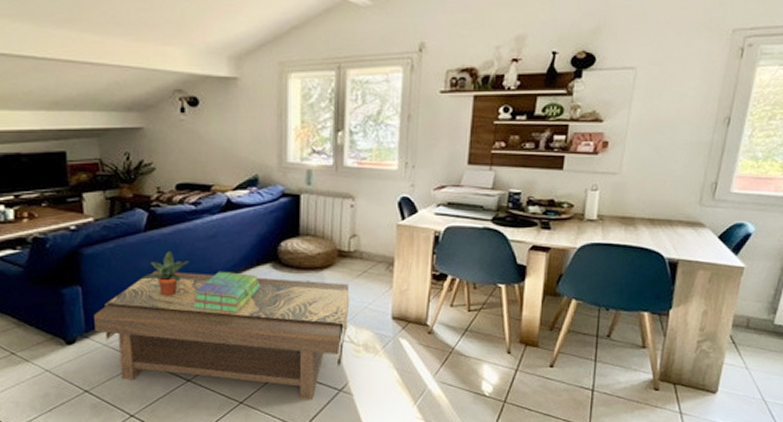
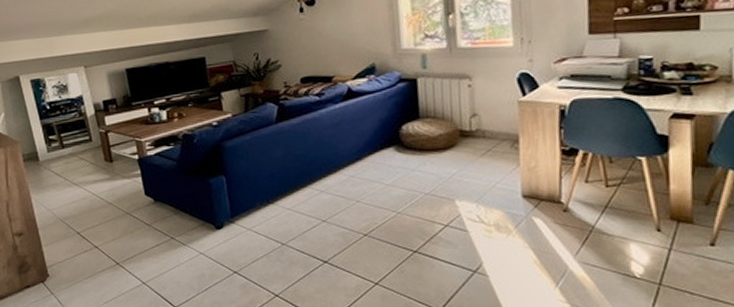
coffee table: present [94,271,350,400] -> none [237,159,477,282]
potted plant: present [141,250,188,296] -> none [276,139,317,182]
stack of books: present [193,271,261,314] -> none [323,156,386,197]

